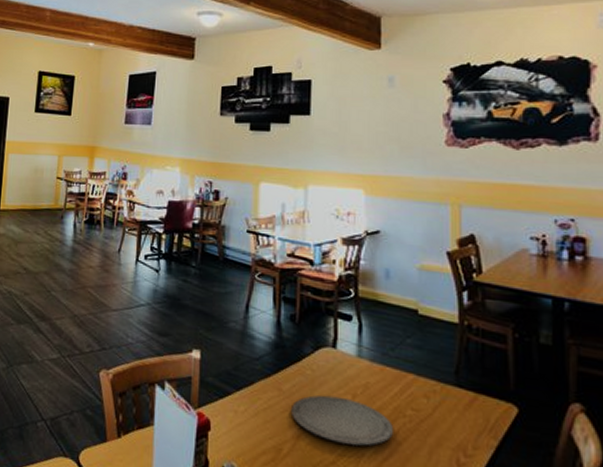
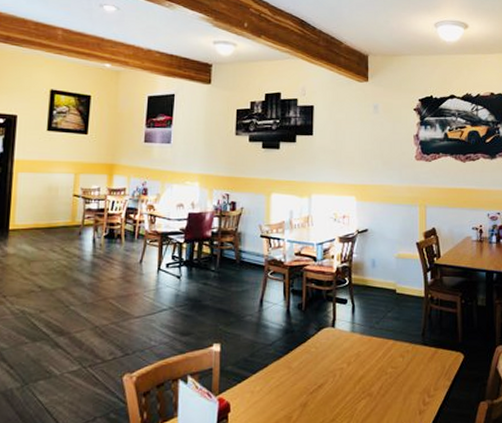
plate: present [290,395,393,446] -> none [298,366,378,404]

